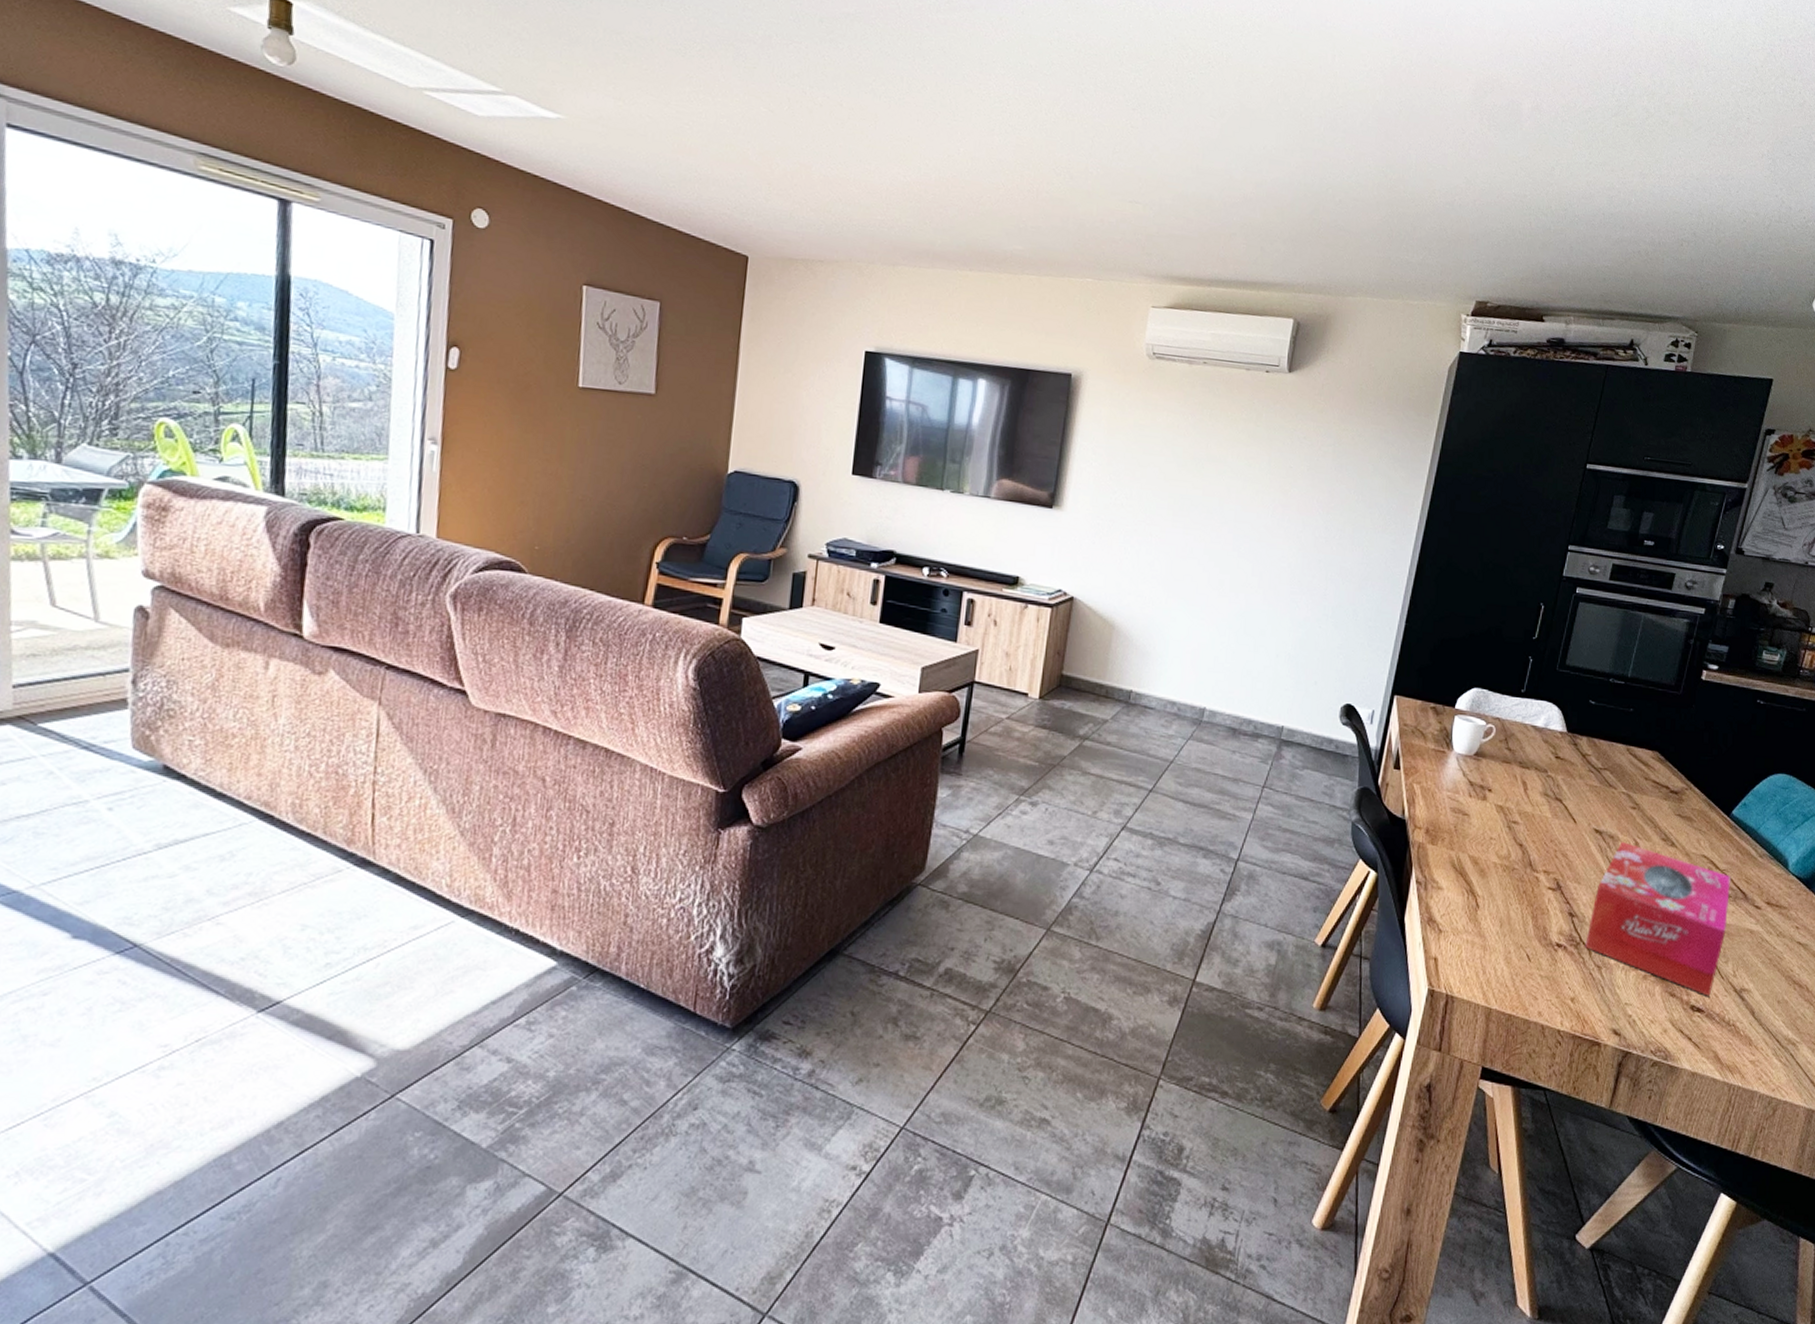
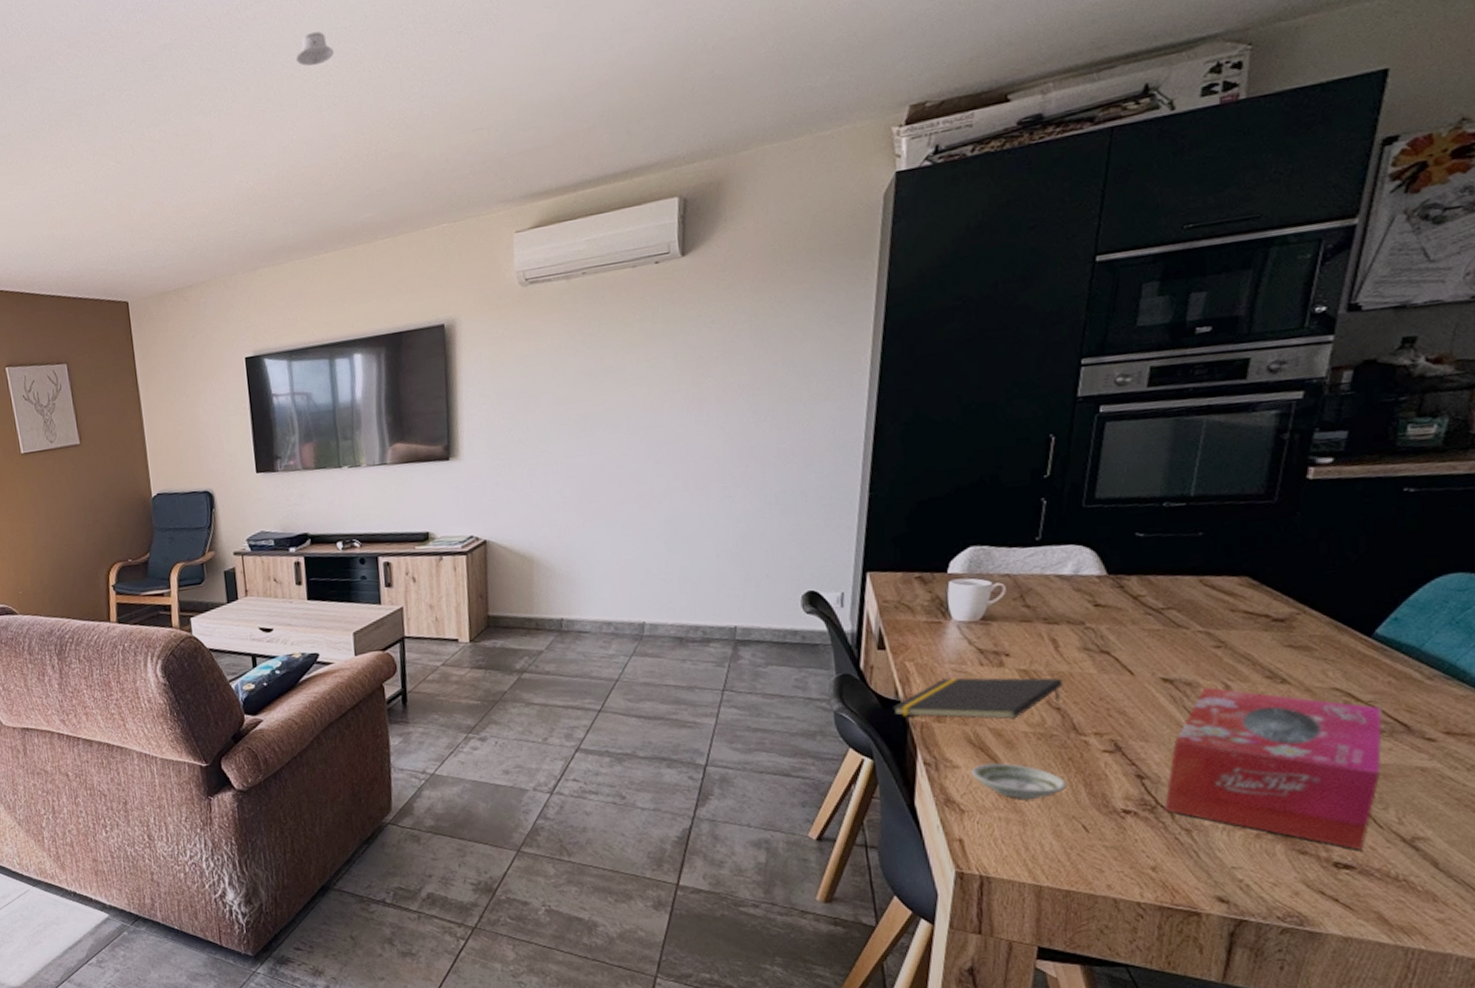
recessed light: none [978,57,1016,91] -> present [296,31,334,66]
notepad: none [1398,804,1527,850] -> present [893,677,1064,720]
saucer: none [1451,888,1519,926] -> present [971,762,1066,800]

